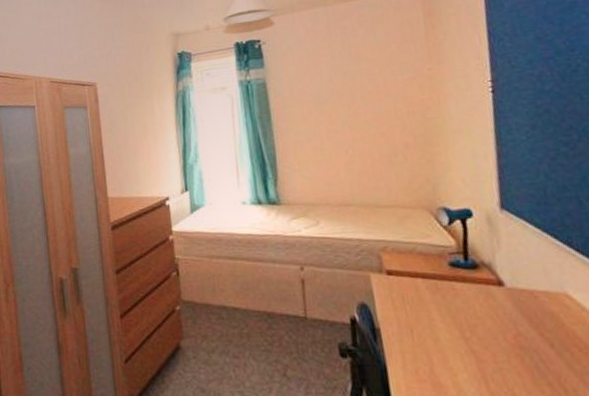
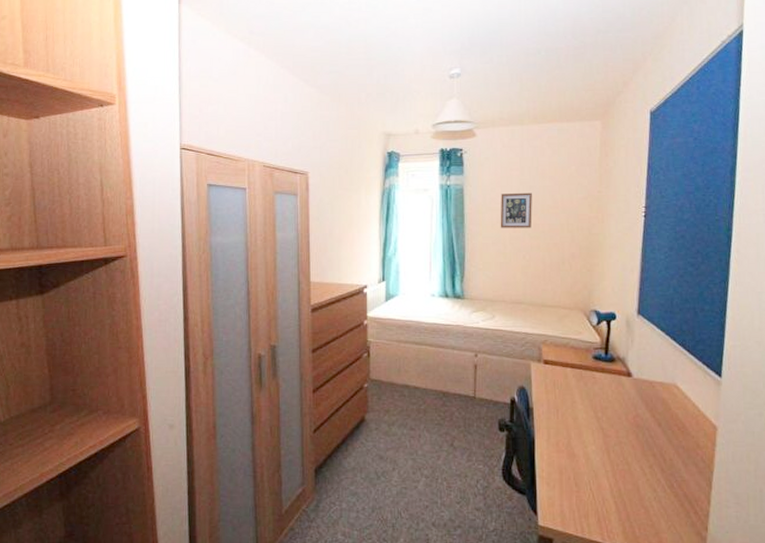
picture frame: none [310,79,351,122] -> present [500,192,532,228]

